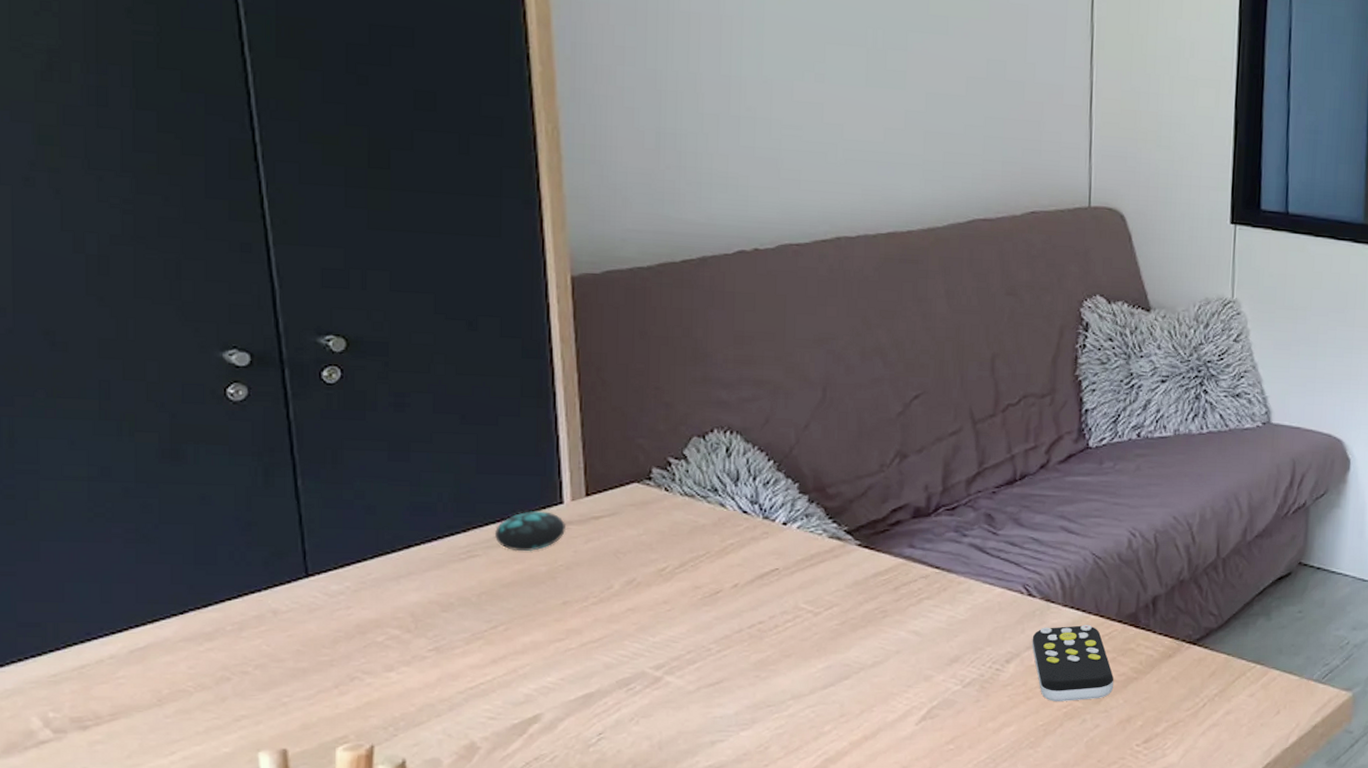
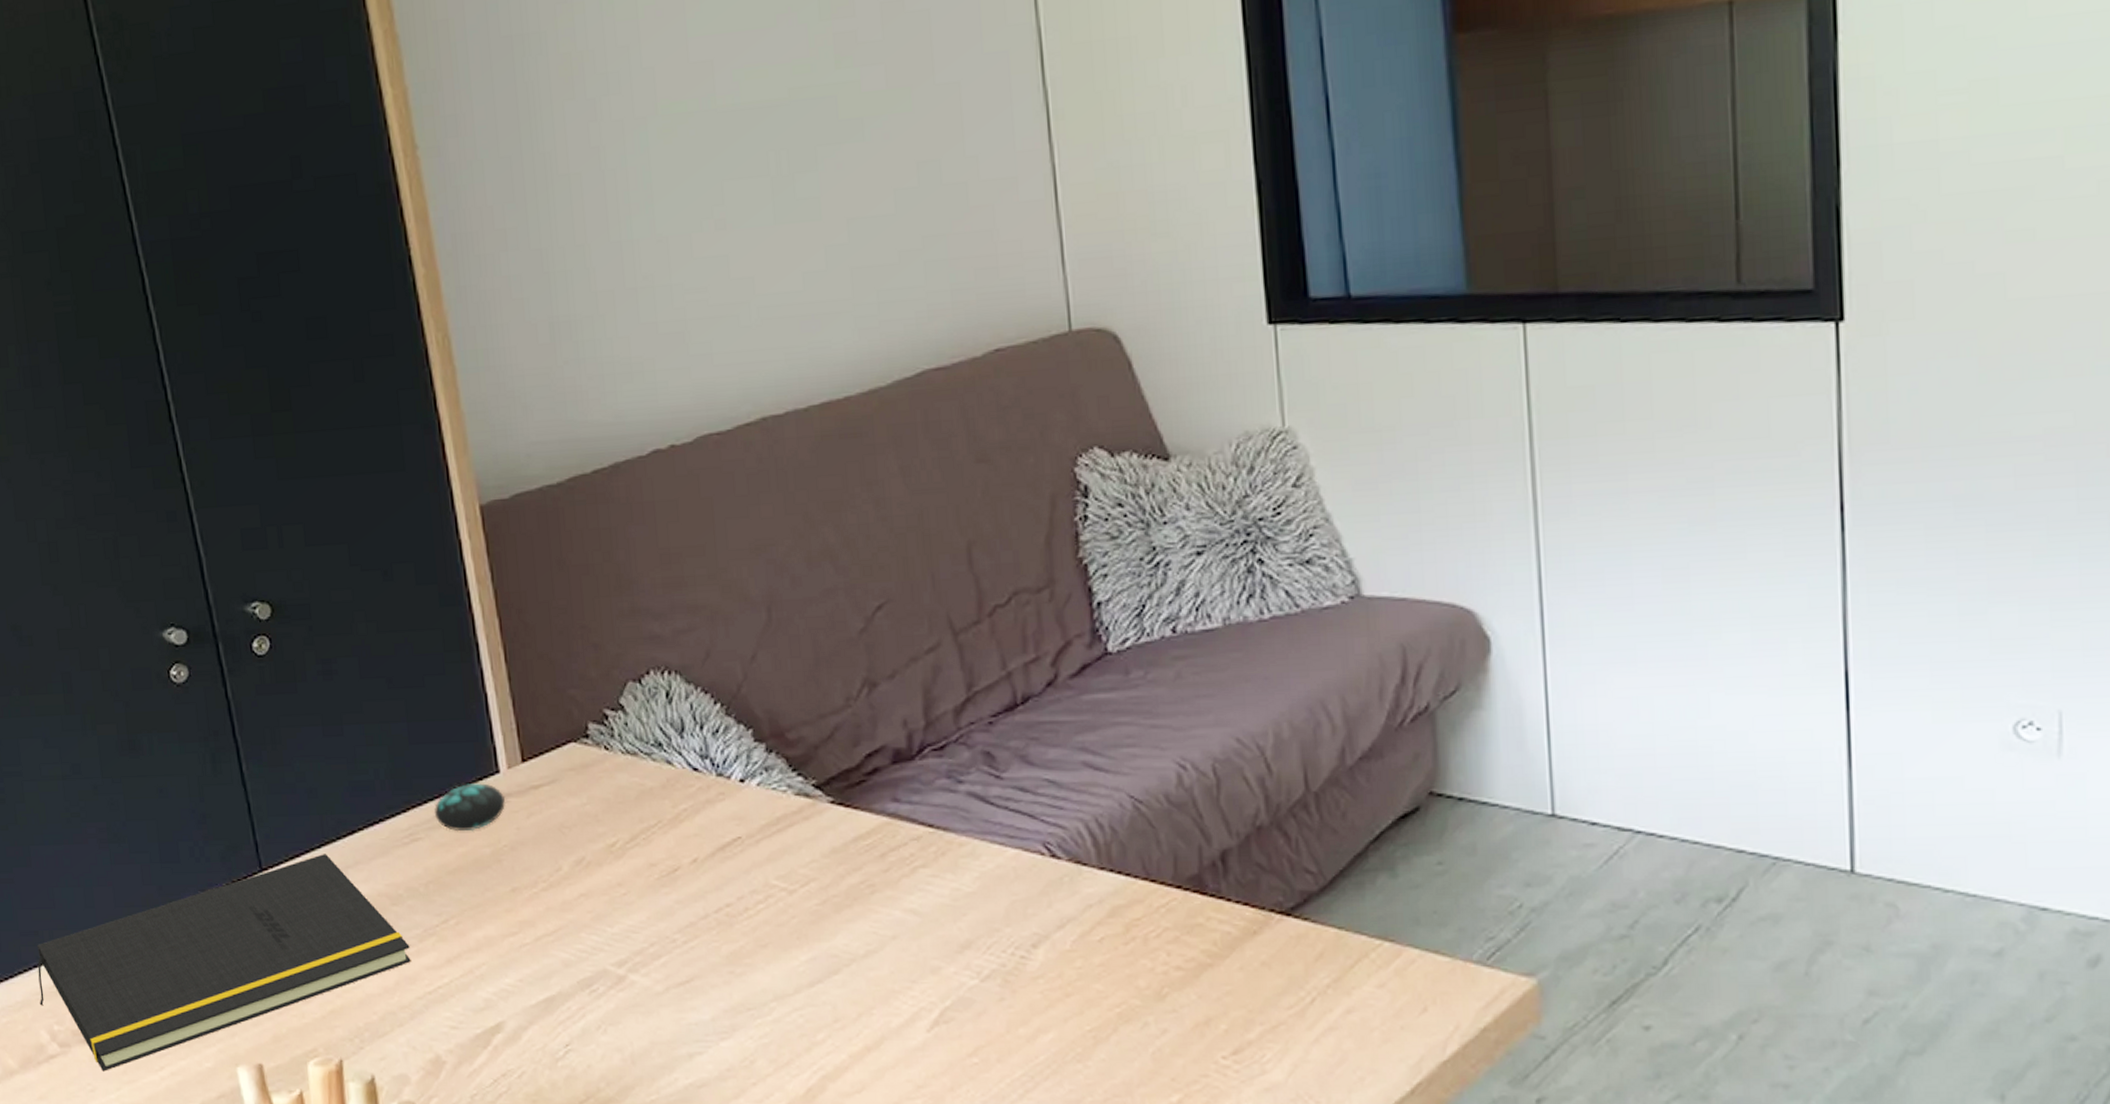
notepad: none [34,564,456,756] -> present [36,854,411,1071]
remote control: present [1032,624,1114,702] -> none [1063,892,1182,1000]

